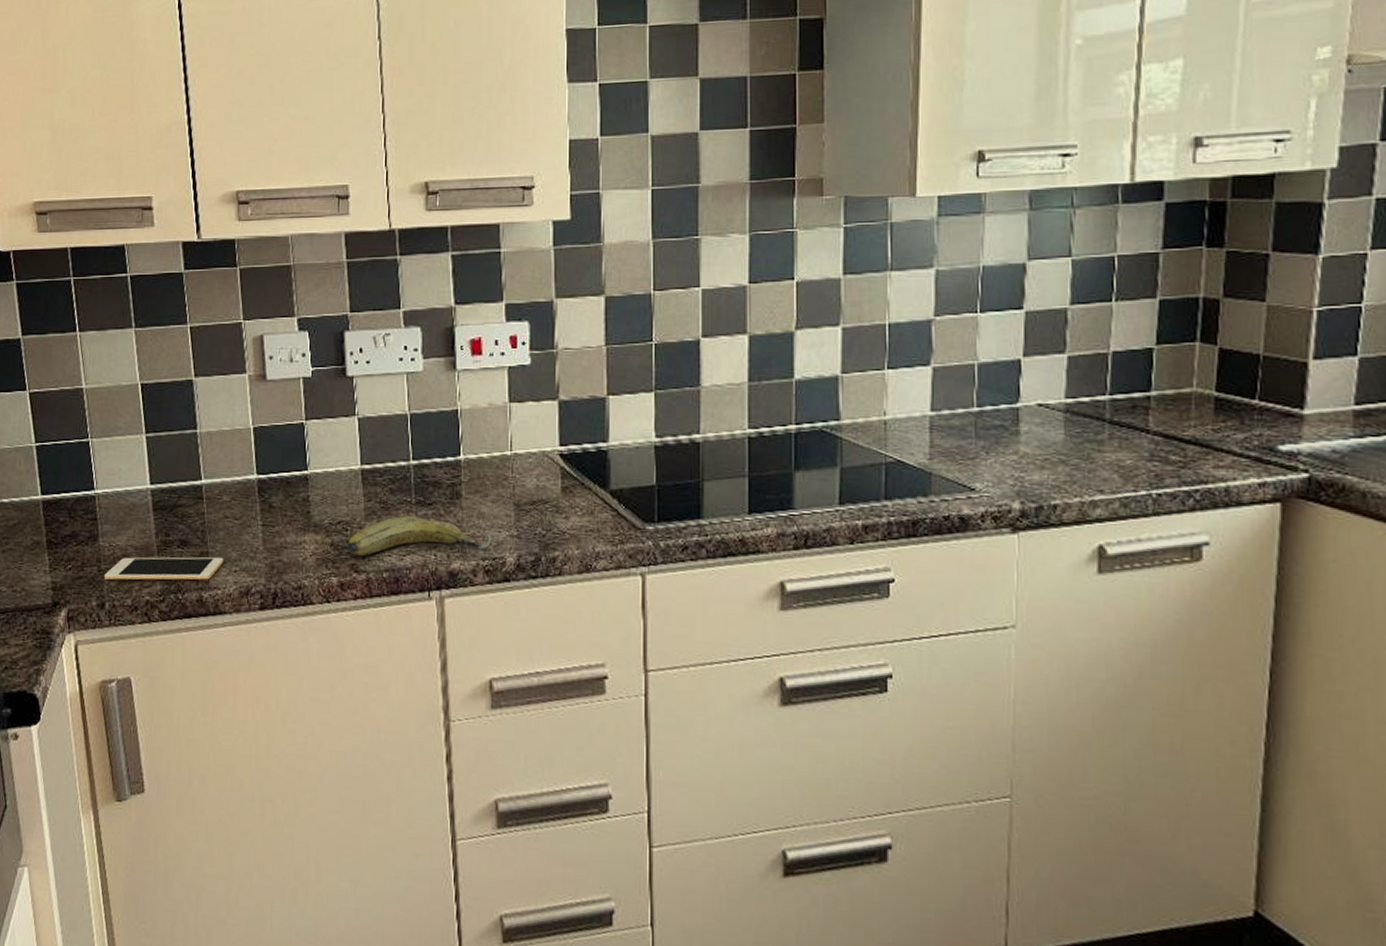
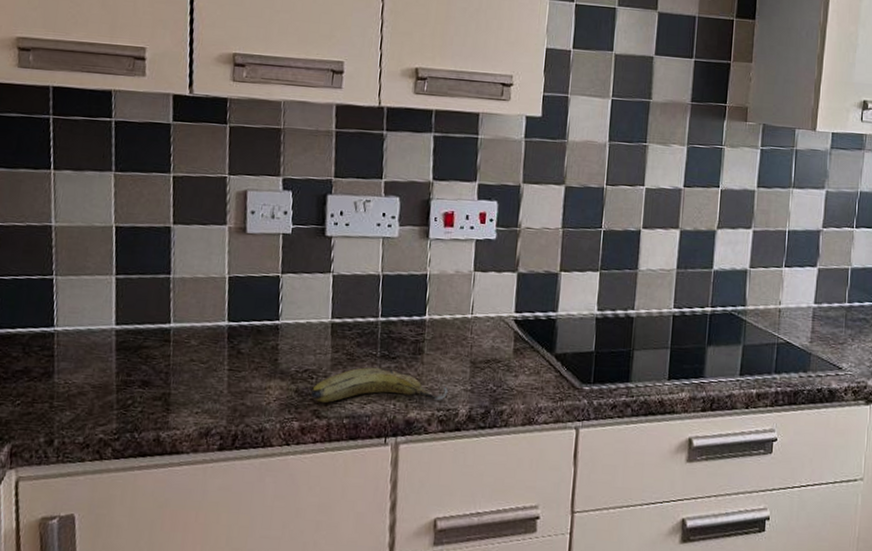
cell phone: present [103,556,224,580] -> none [55,395,186,420]

